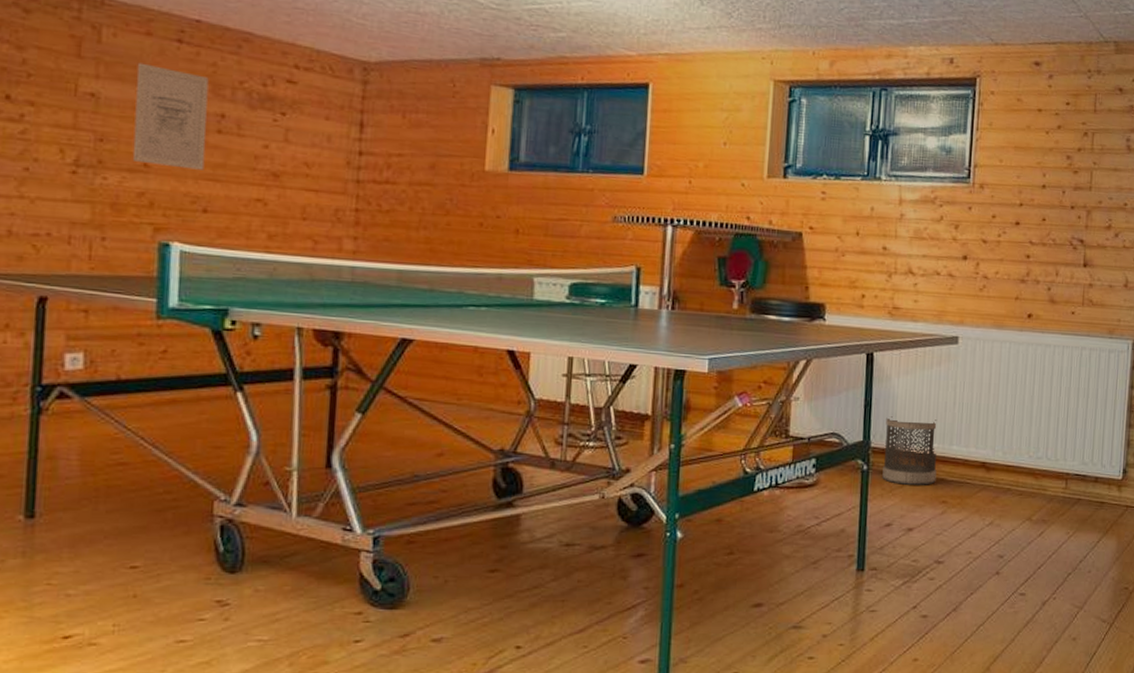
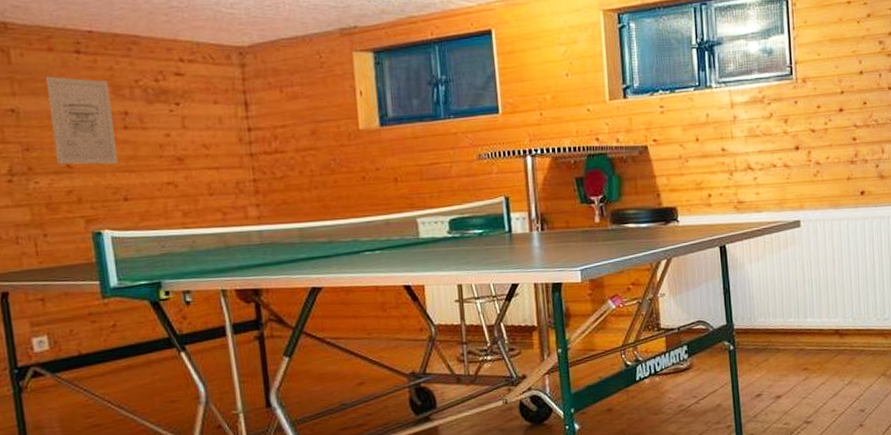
wastebasket: present [882,416,937,485] -> none [744,297,796,359]

